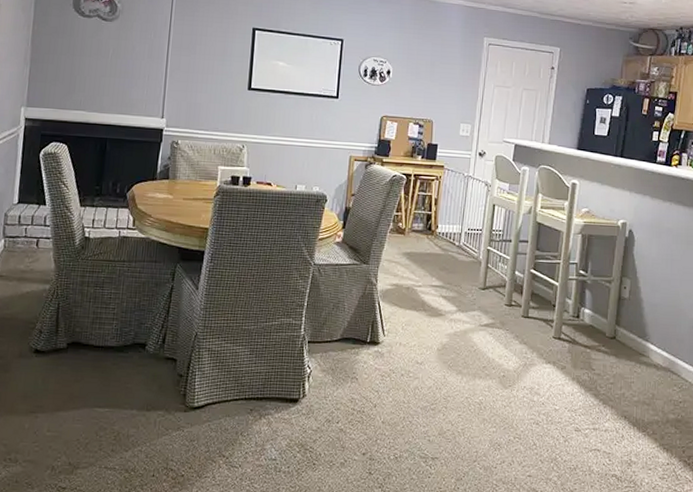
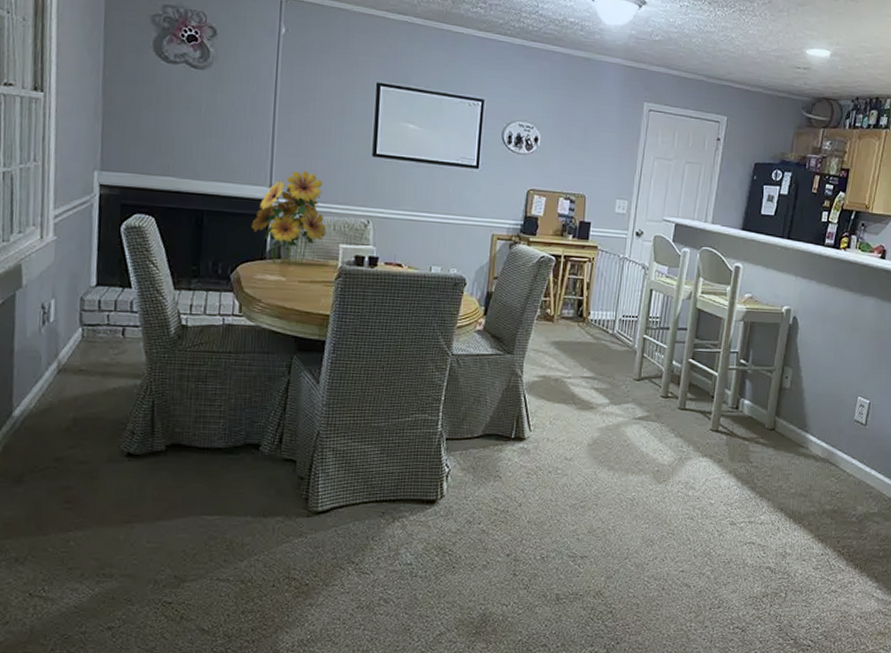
flower bouquet: none [145,103,208,186] -> present [251,170,327,266]

